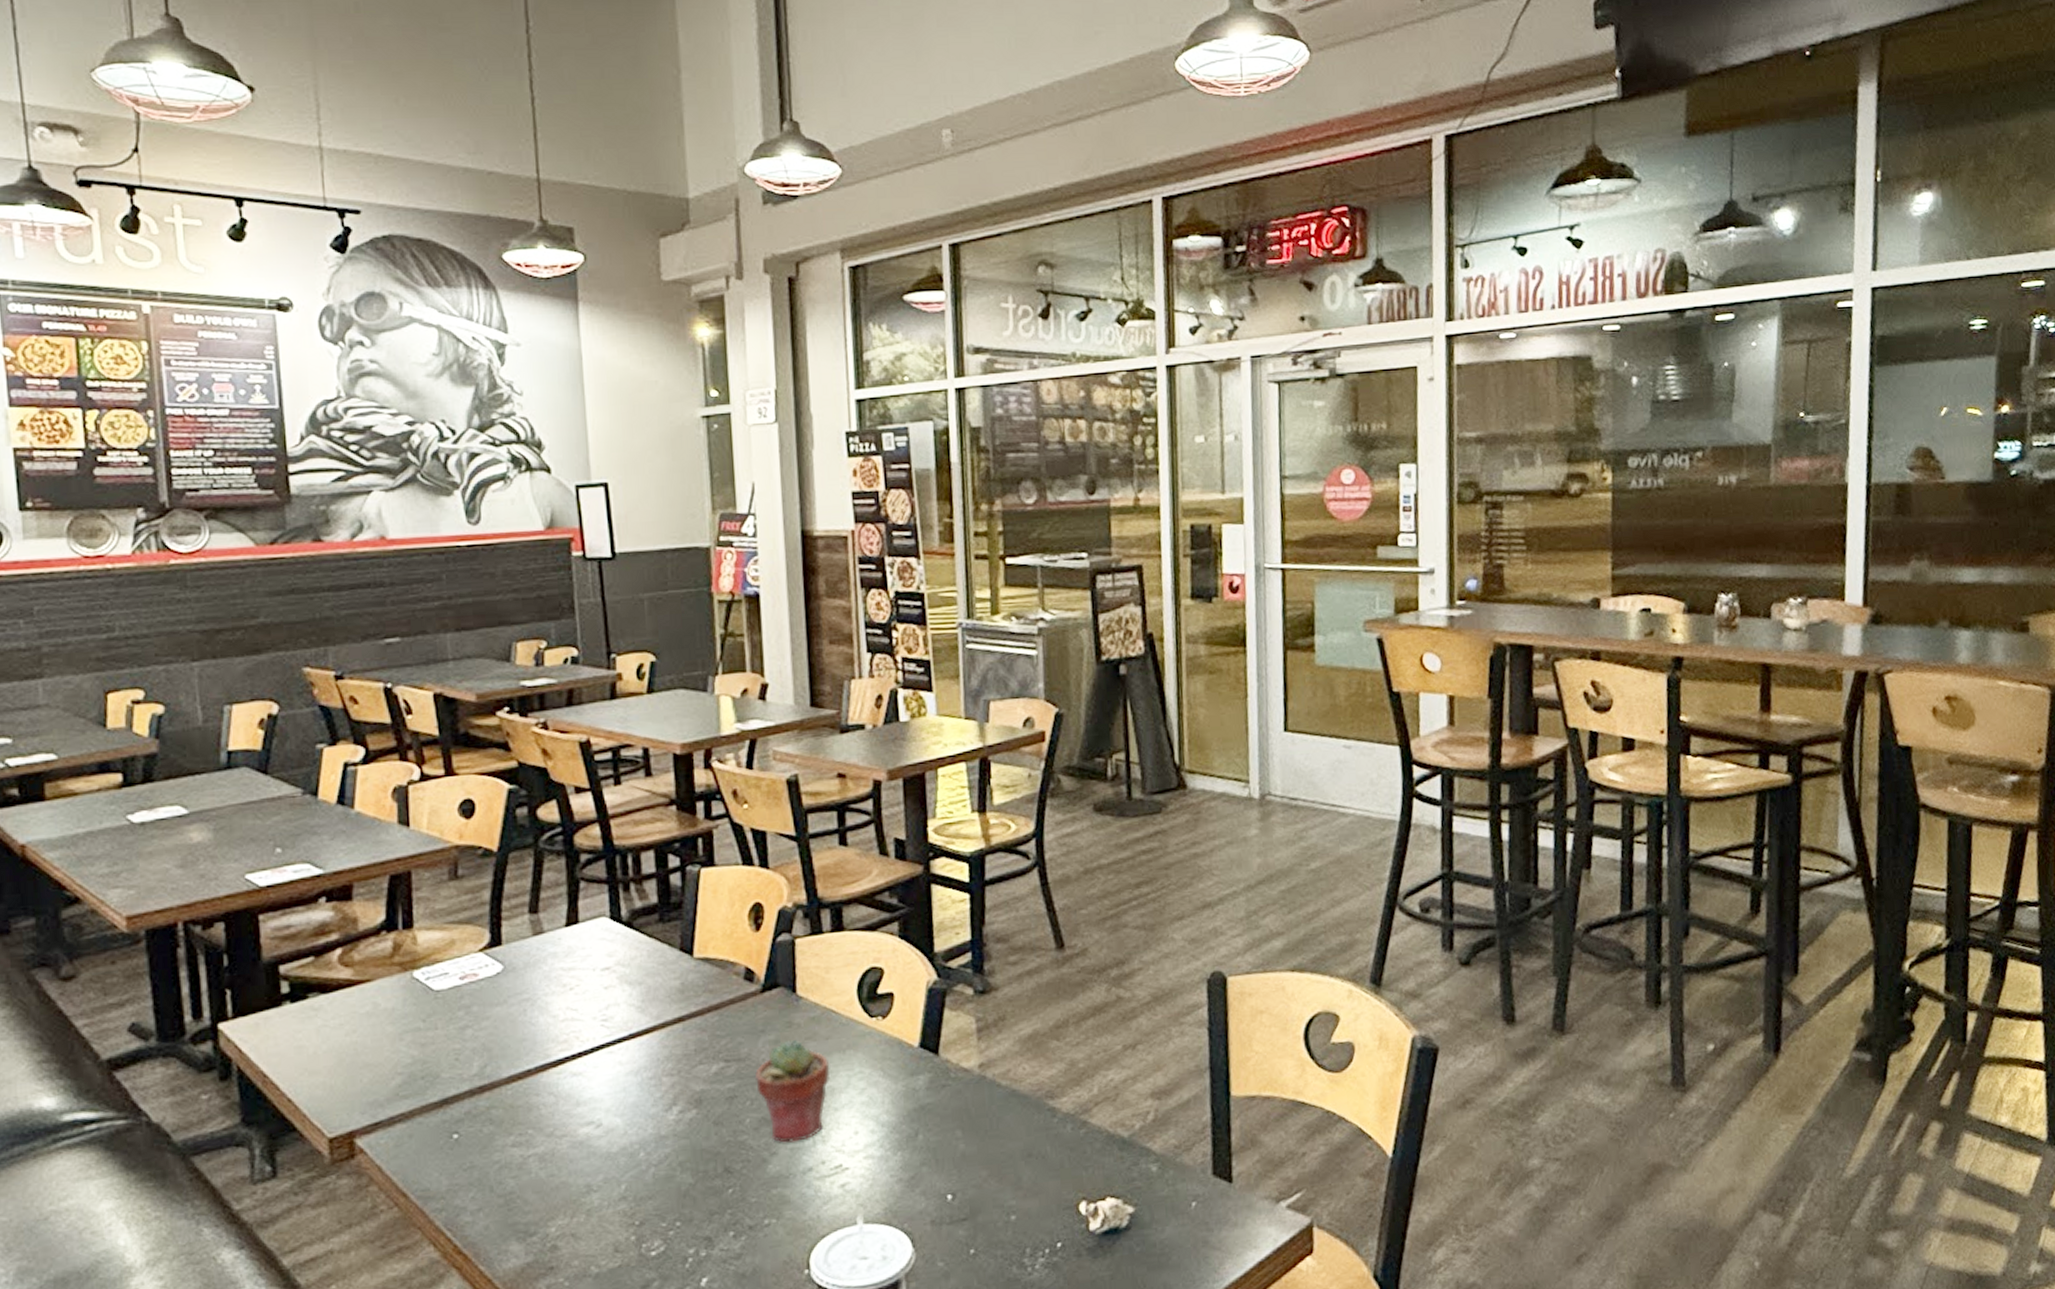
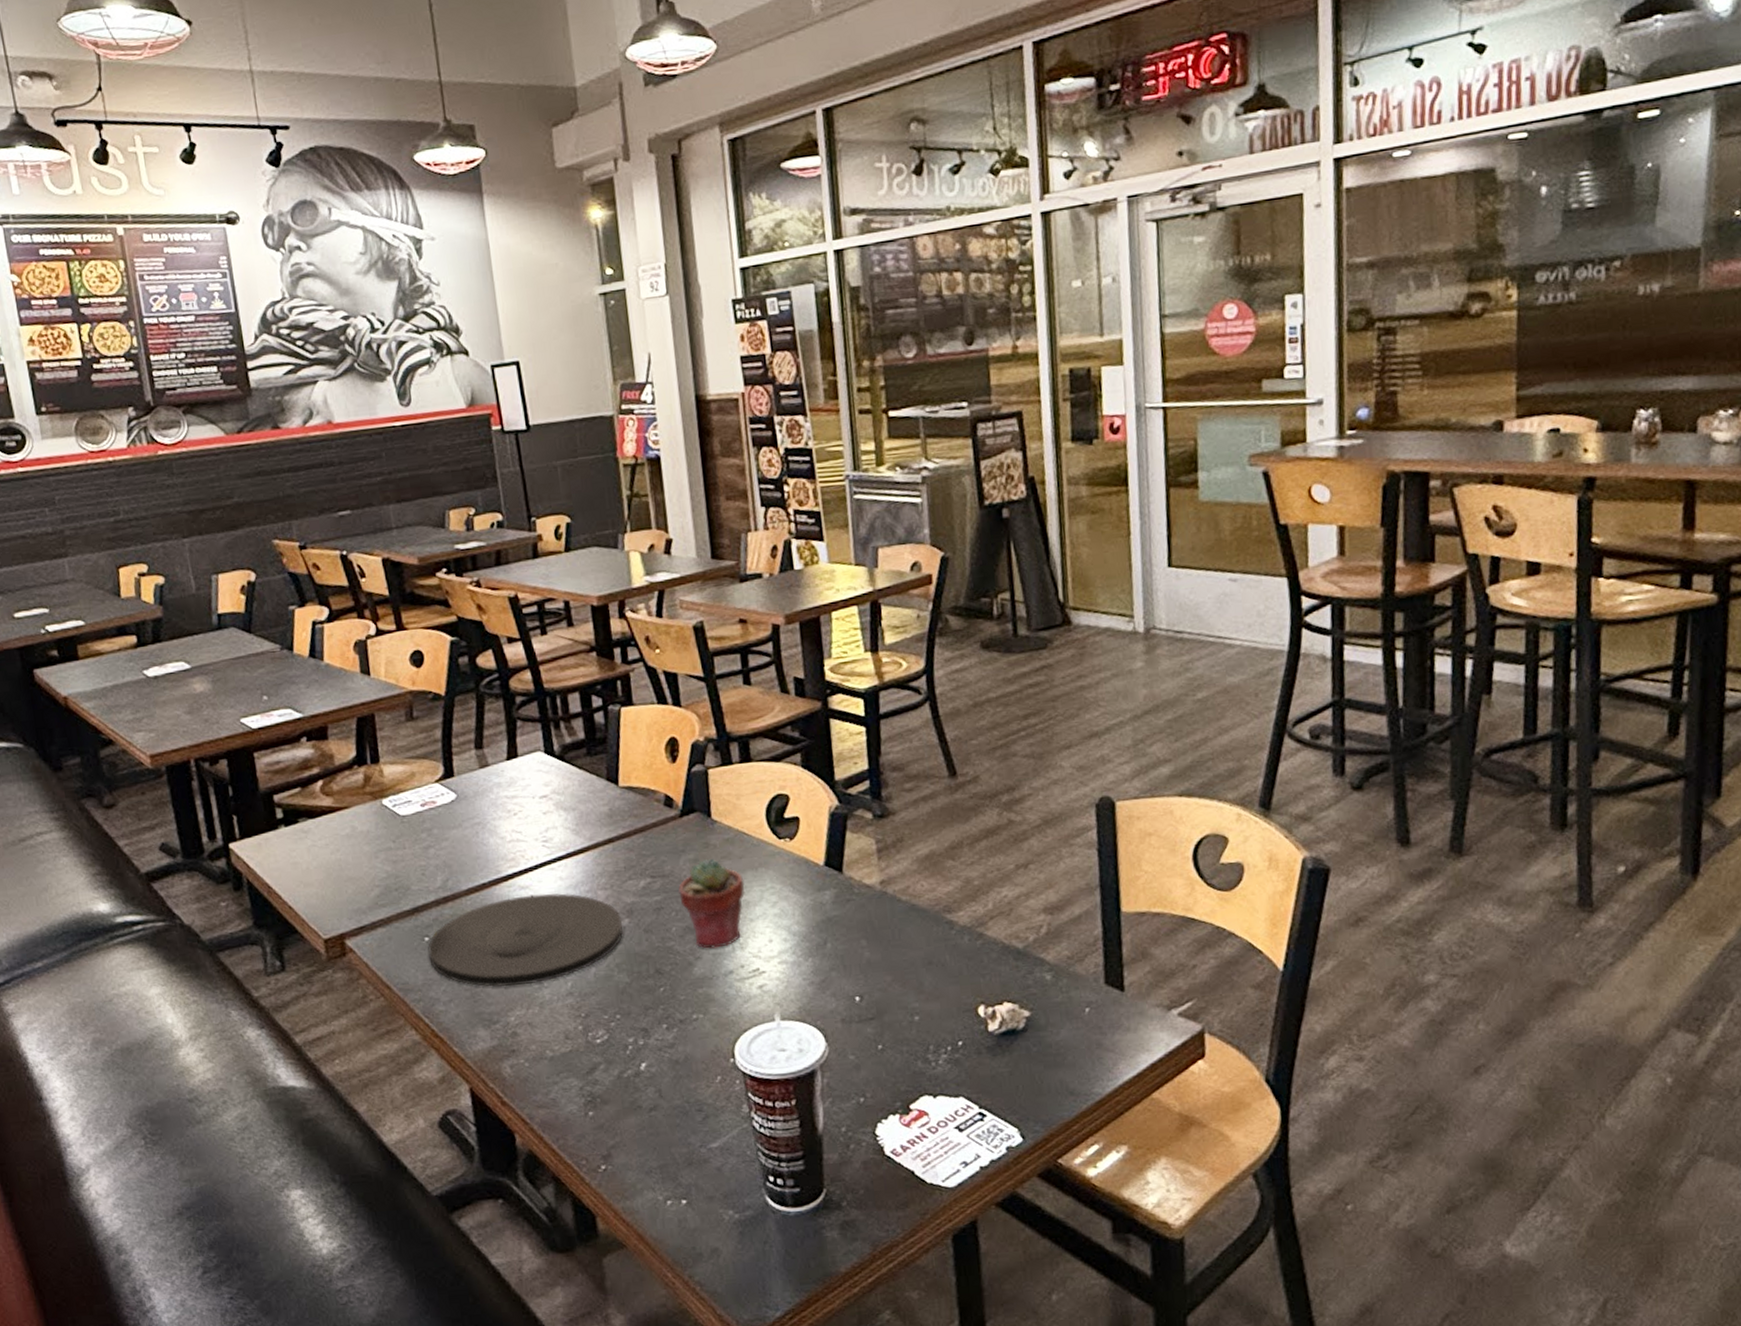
plate: none [456,1080,690,1192] -> present [428,893,624,987]

